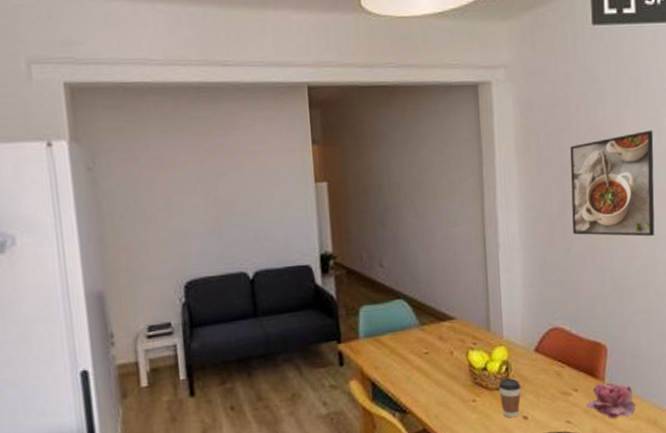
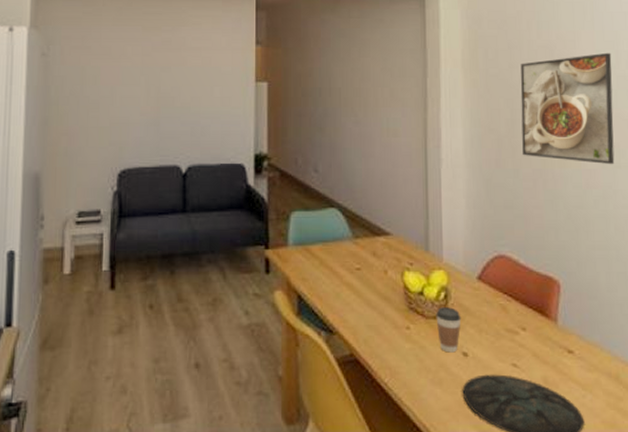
flower: present [586,382,636,420] -> none [535,324,594,368]

